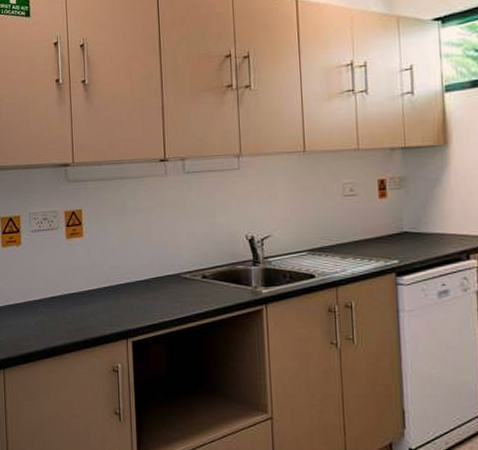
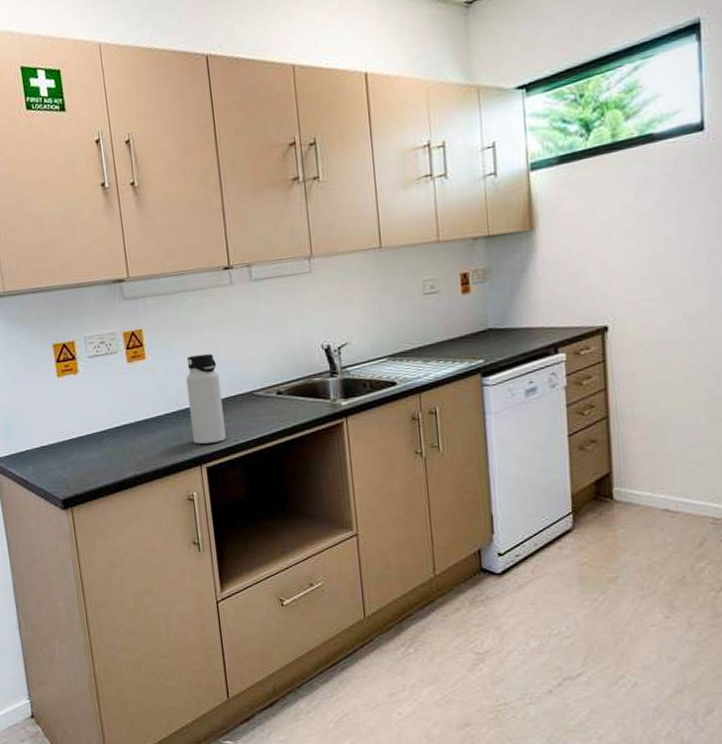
water bottle: none [119,236,152,319] -> present [186,354,226,444]

